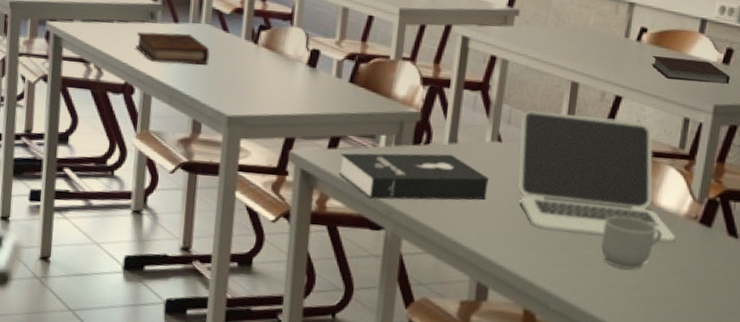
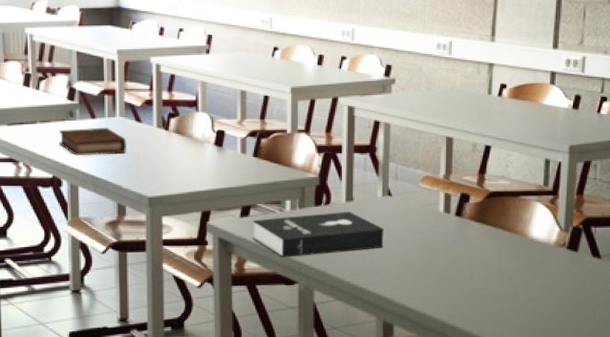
laptop: present [517,110,675,243] -> none [406,165,548,270]
mug: present [601,216,662,270] -> none [486,250,536,296]
notebook: present [650,55,730,84] -> none [512,107,580,127]

